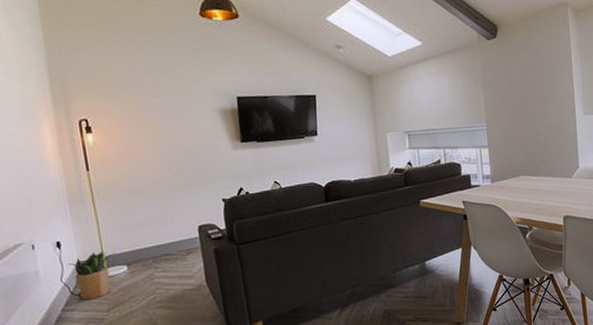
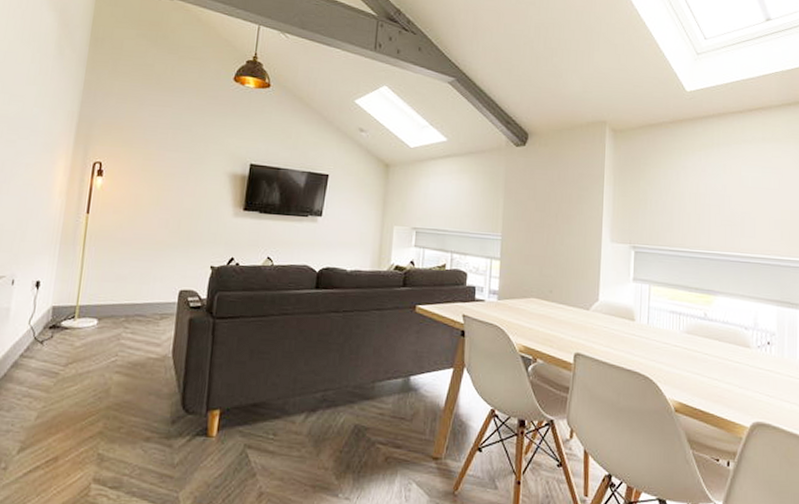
potted plant: present [67,251,117,301] -> none [40,299,92,350]

